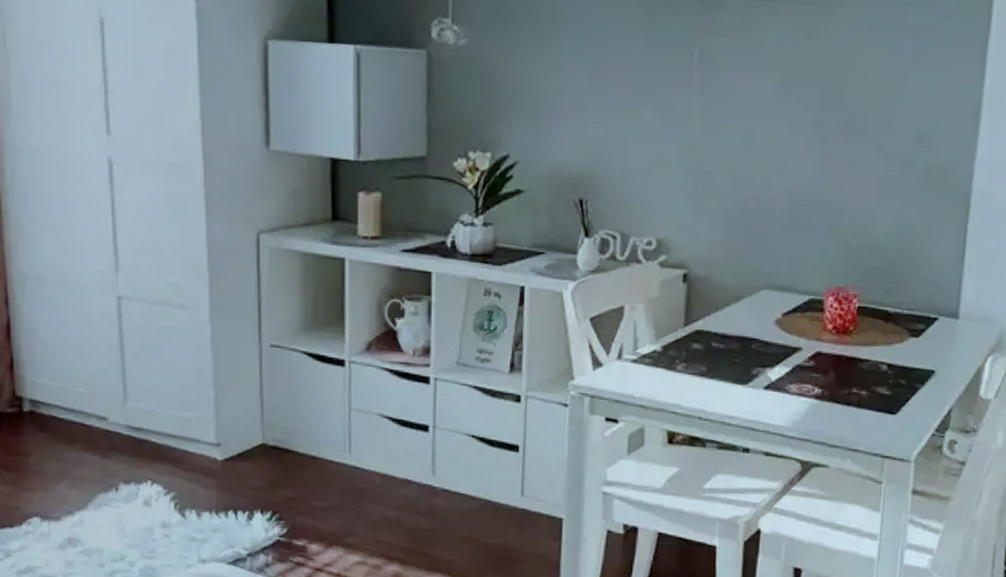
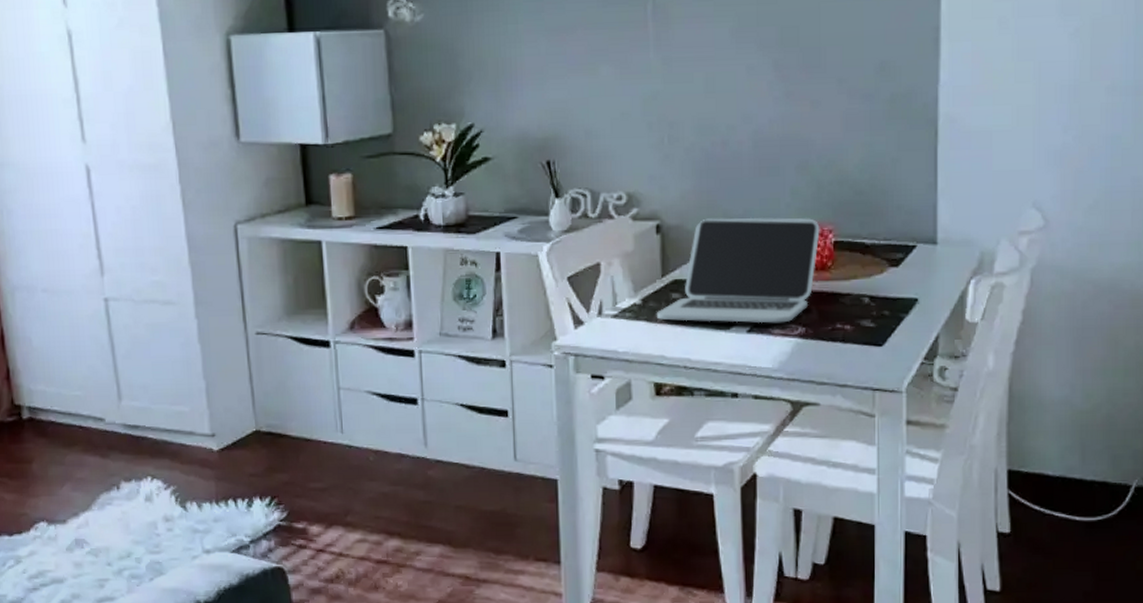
laptop: none [675,272,846,383] -> present [656,217,820,324]

